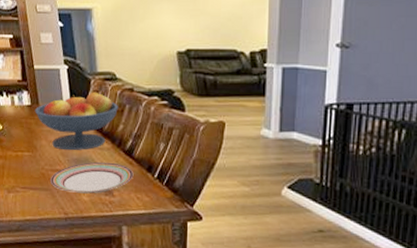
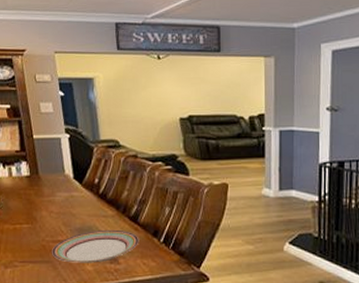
fruit bowl: present [34,92,119,151] -> none [34,159,123,220]

